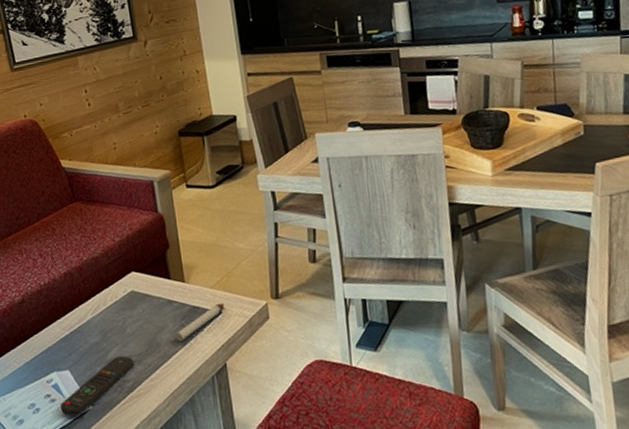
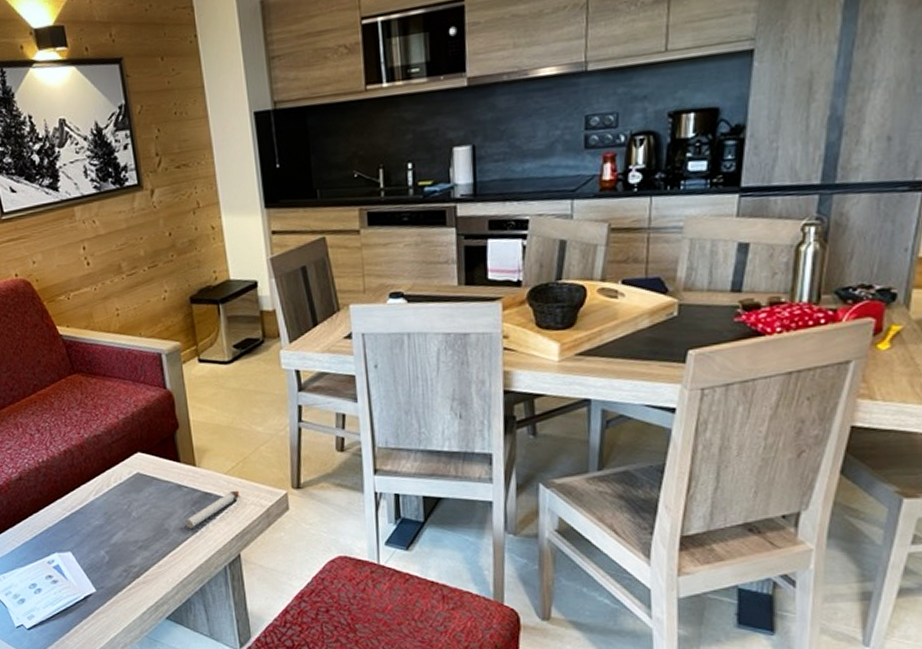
remote control: present [60,356,135,417] -> none [62,540,141,599]

